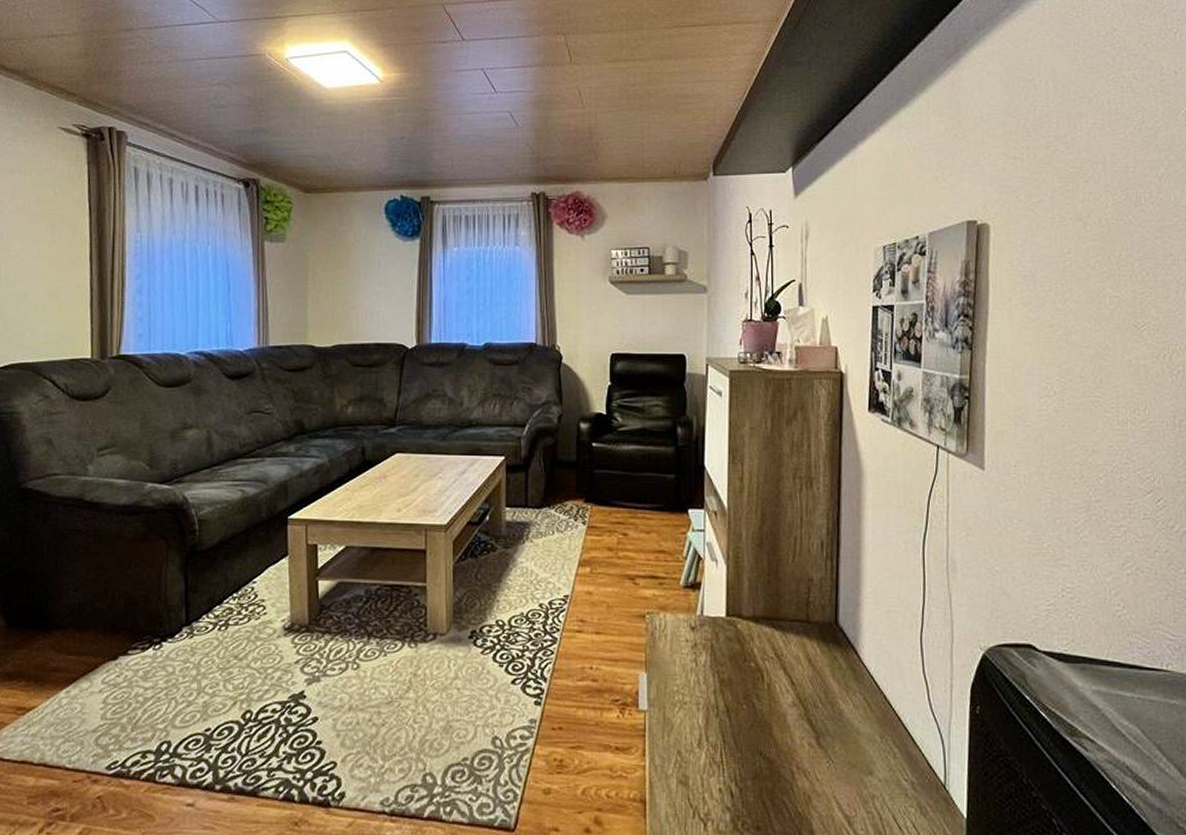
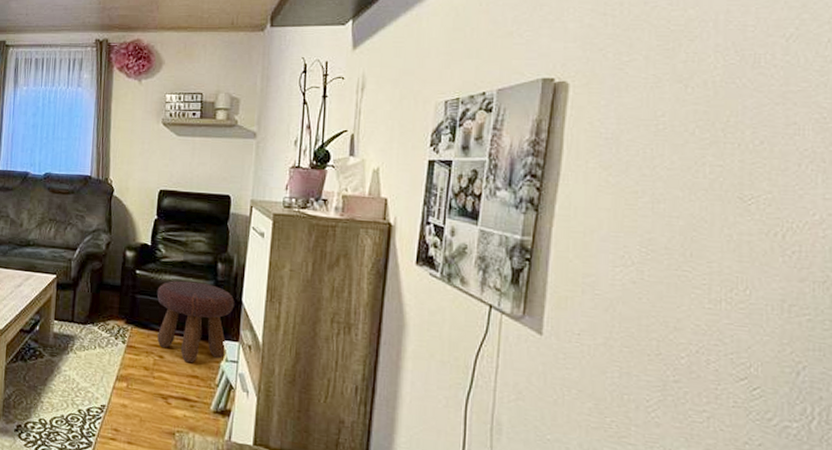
footstool: none [616,449,697,536] -> present [156,280,235,362]

